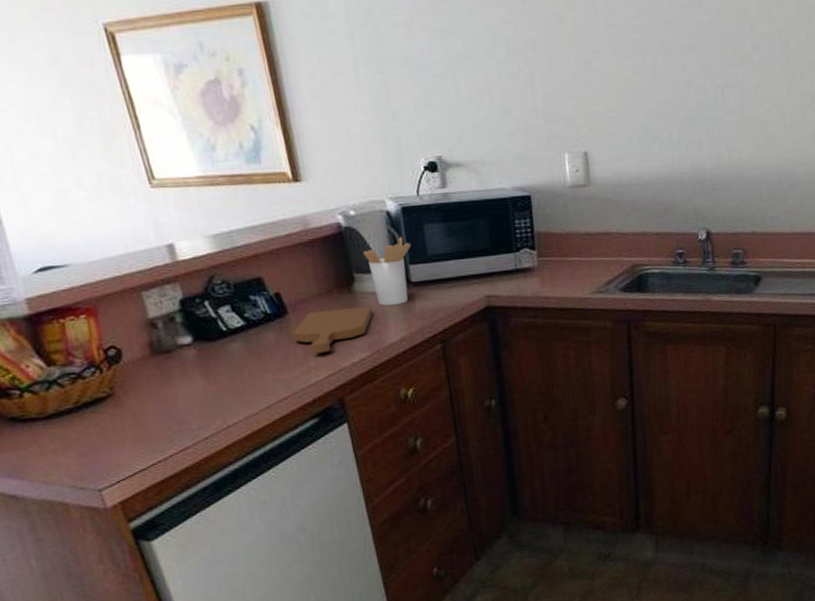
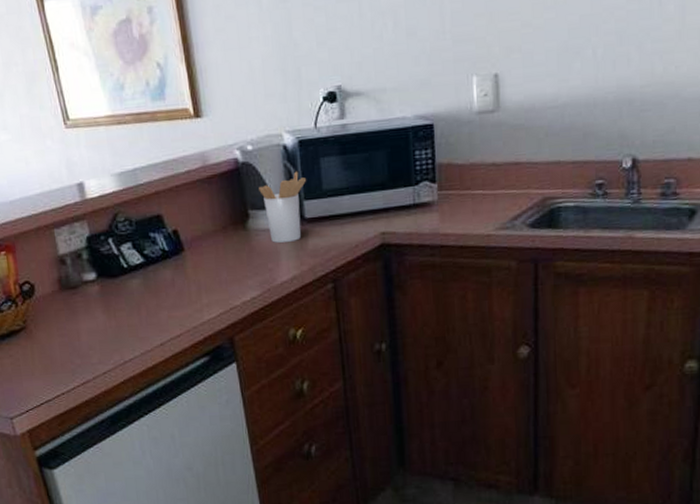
cutting board: present [292,306,373,354] -> none [188,244,266,292]

